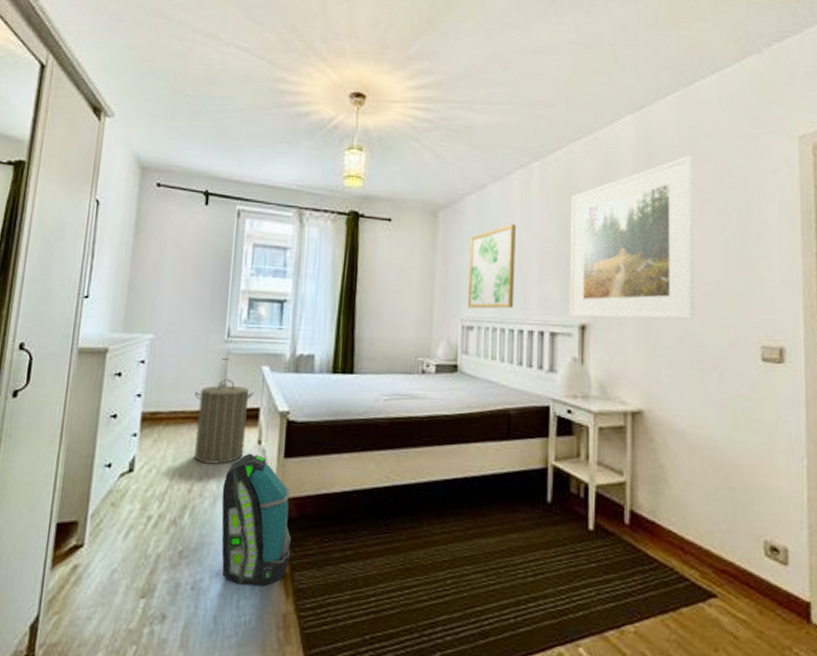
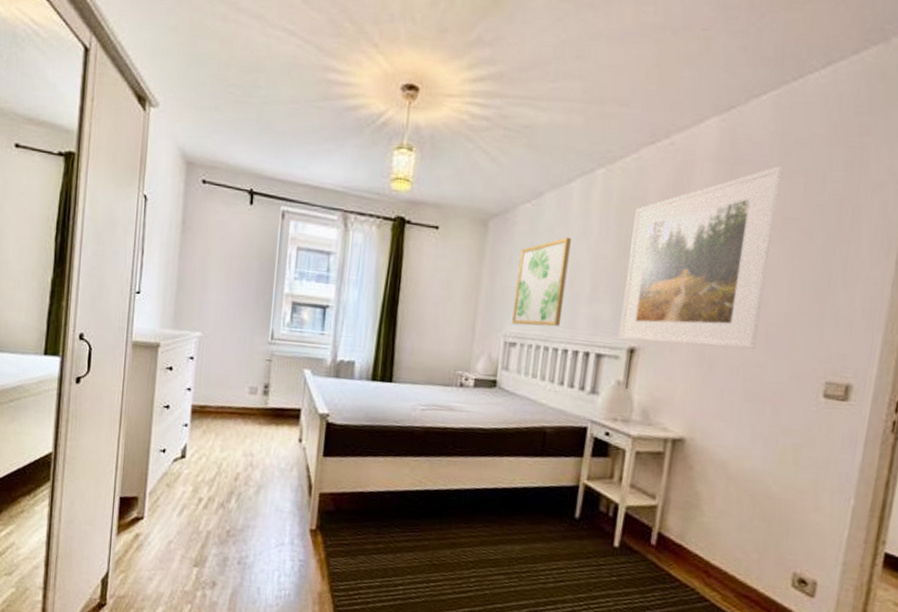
laundry hamper: present [194,379,254,464] -> none [240,379,296,458]
backpack: present [221,453,291,587] -> none [264,449,328,568]

